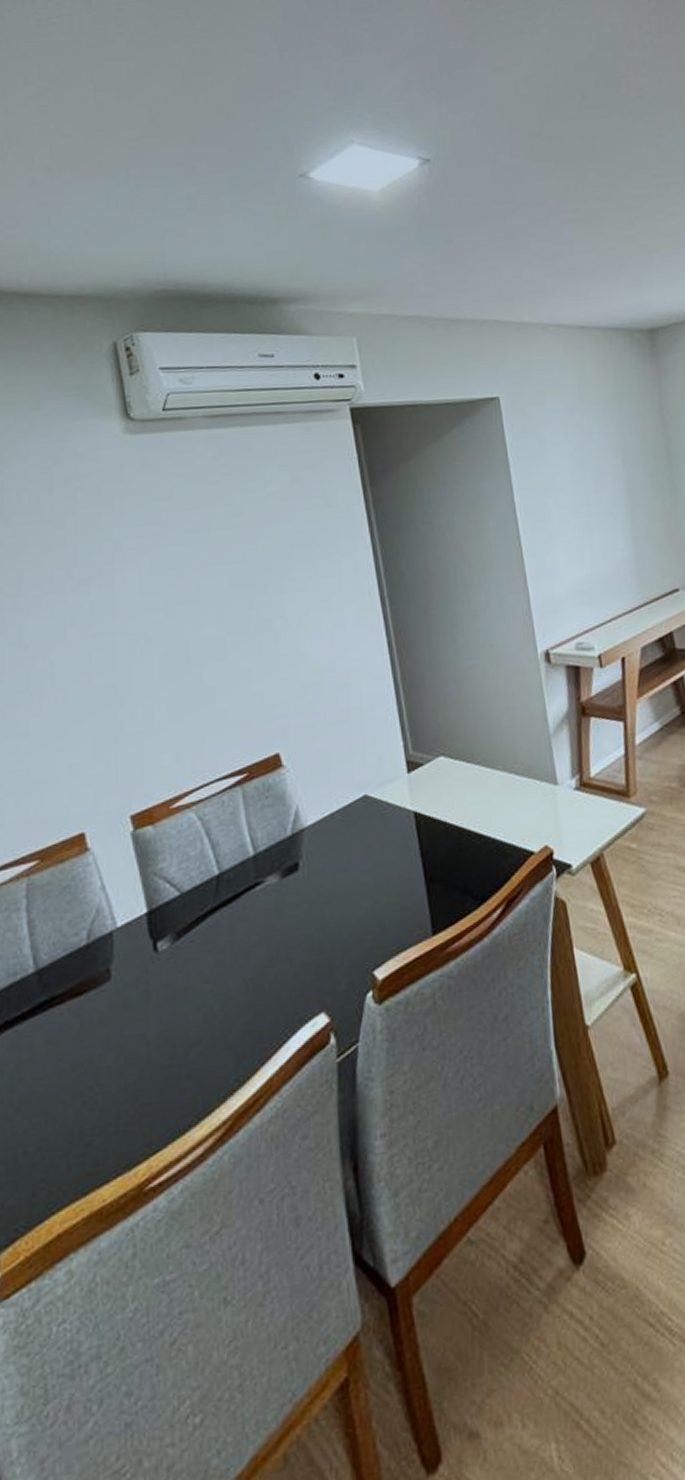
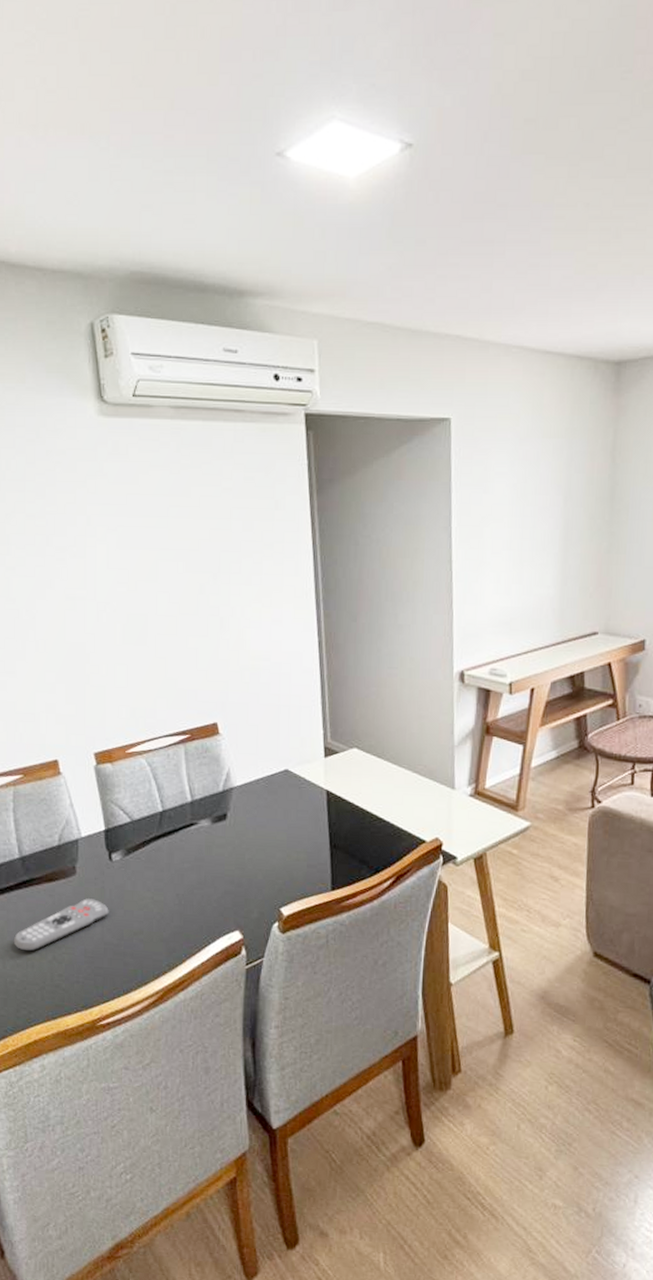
remote control: none [26,1008,156,1104] -> present [13,898,109,952]

